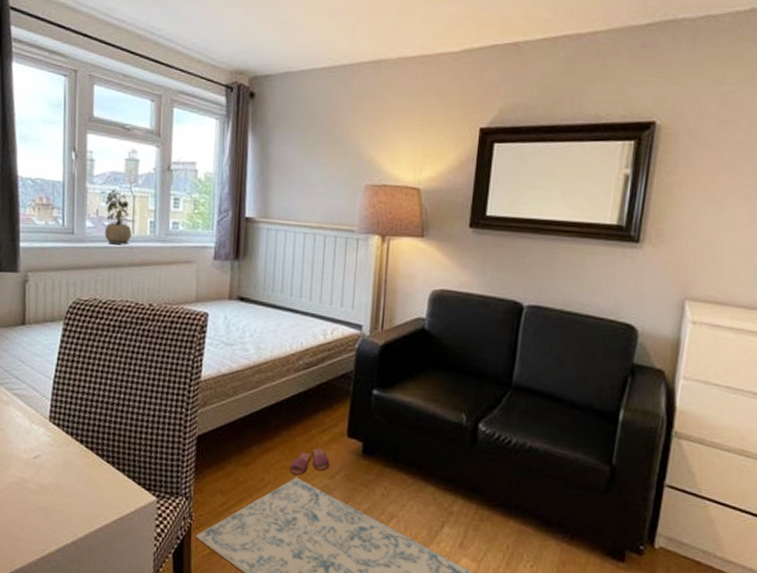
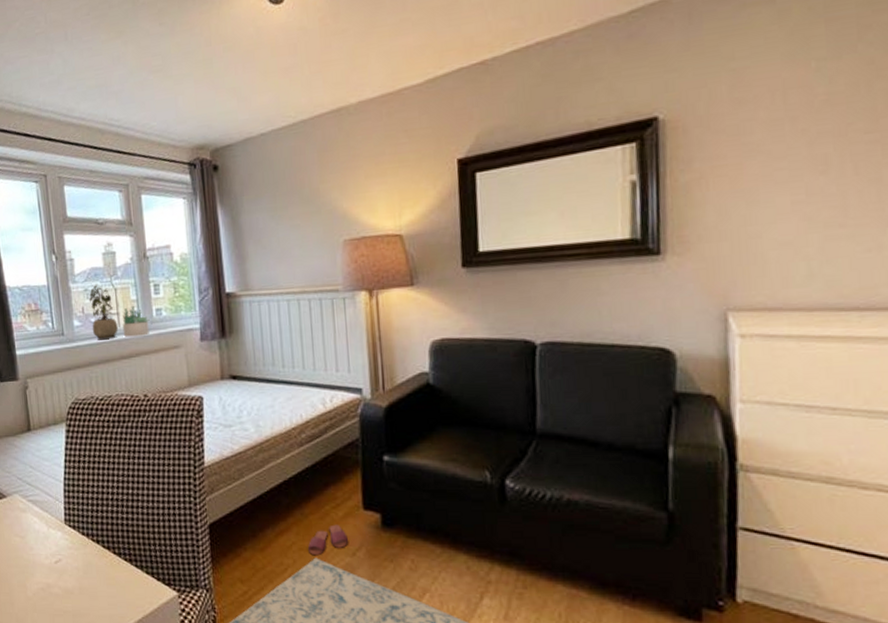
succulent plant: none [136,215,165,247] -> present [122,305,150,337]

